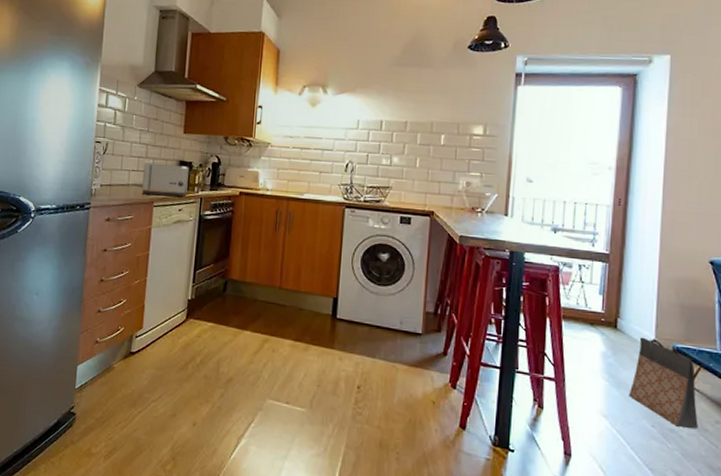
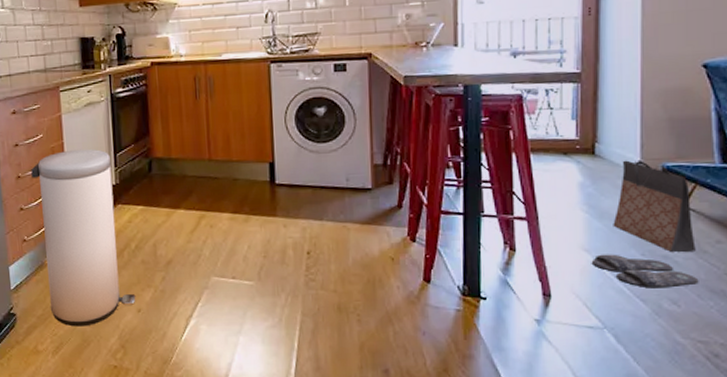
pedal bin: none [110,261,194,434] -> present [31,149,136,327]
toaster: present [141,163,192,198] -> none [41,42,96,80]
slippers: none [609,421,700,460] -> present [593,254,699,289]

